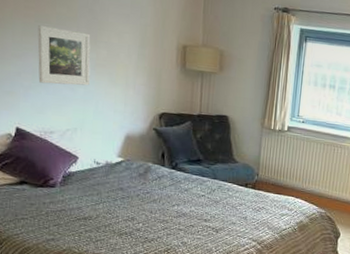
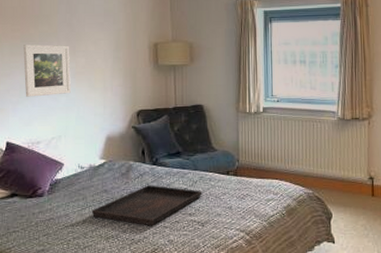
serving tray: none [105,188,220,228] -> present [91,185,202,226]

